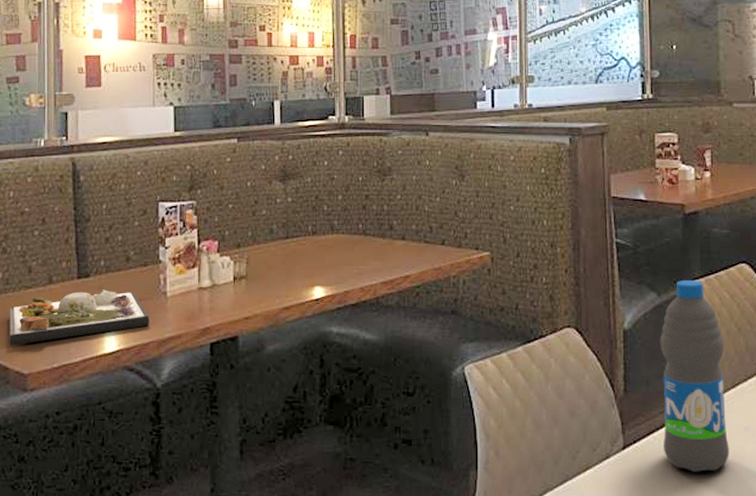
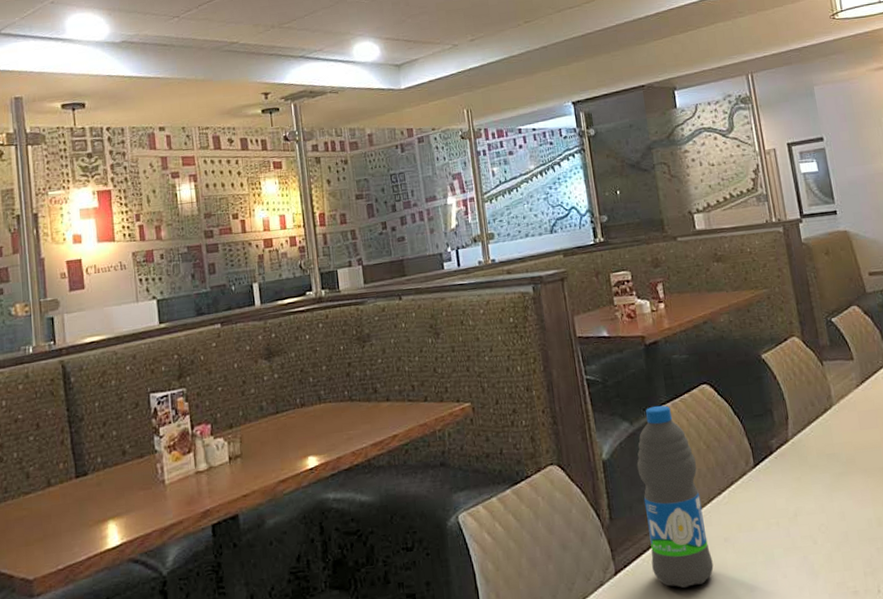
dinner plate: present [9,289,149,345] -> none [9,484,150,553]

